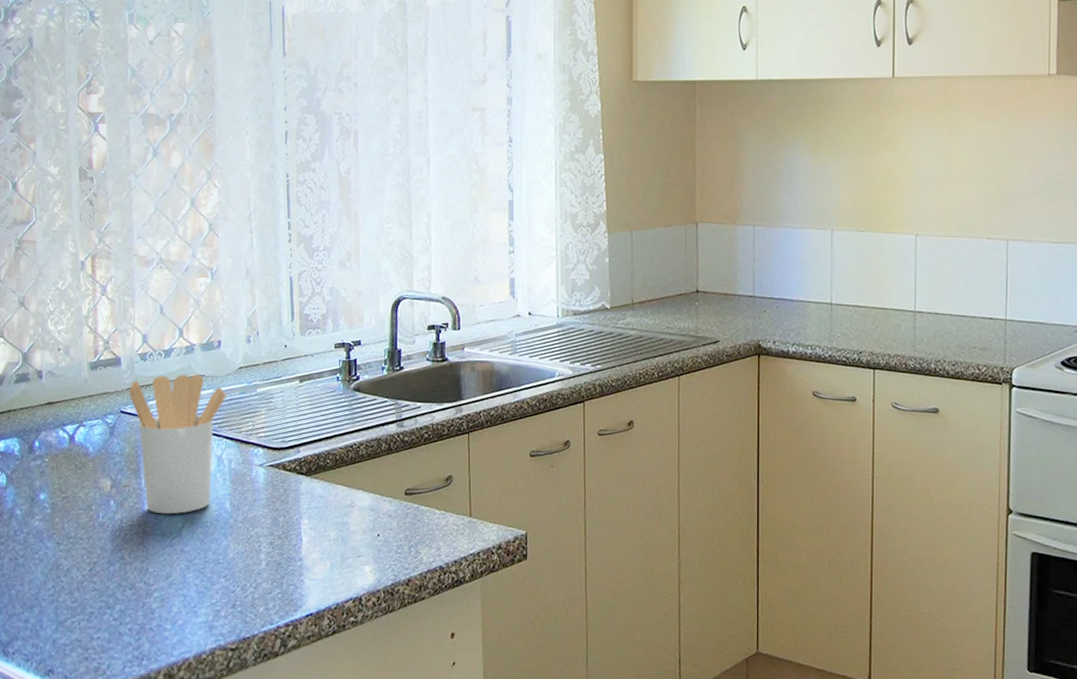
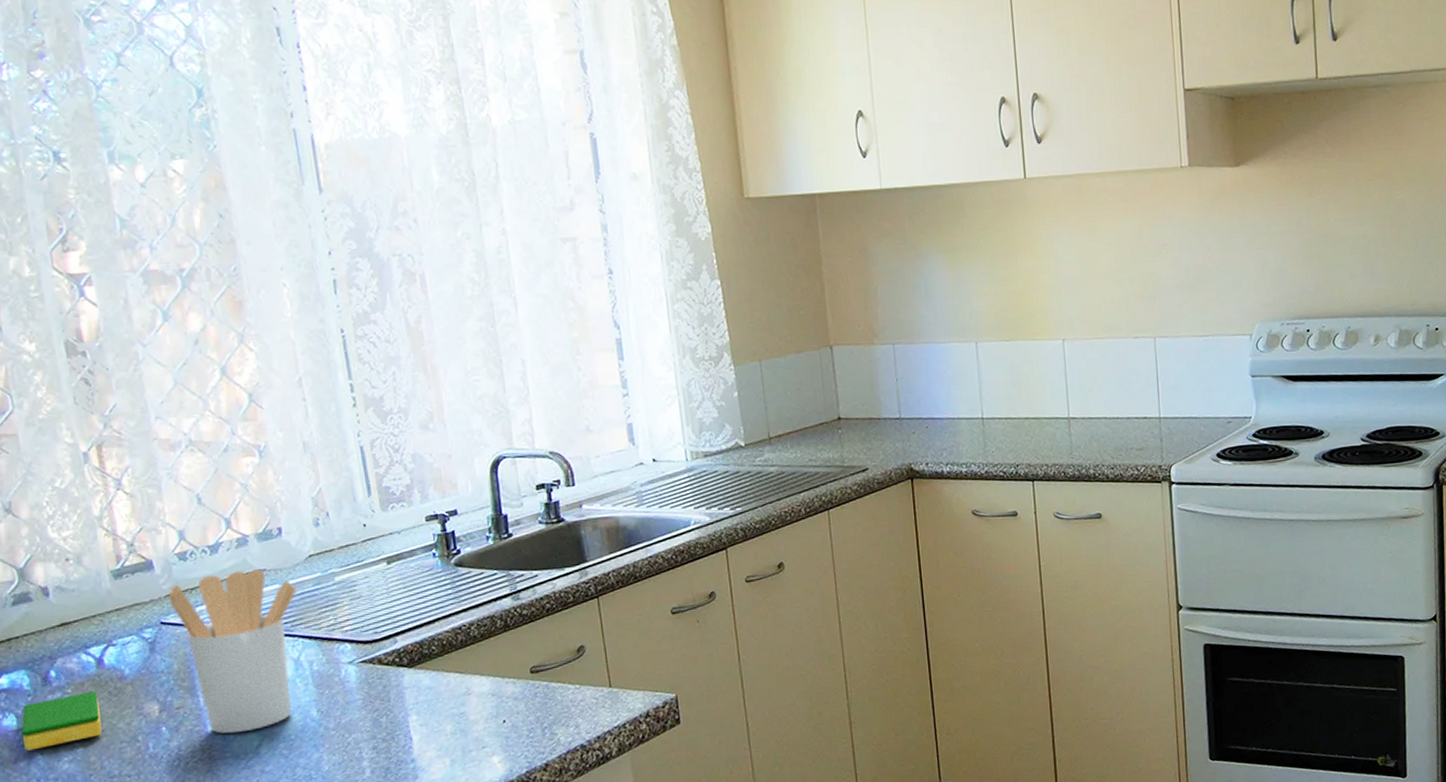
dish sponge: none [8,463,67,506] -> present [21,691,102,751]

